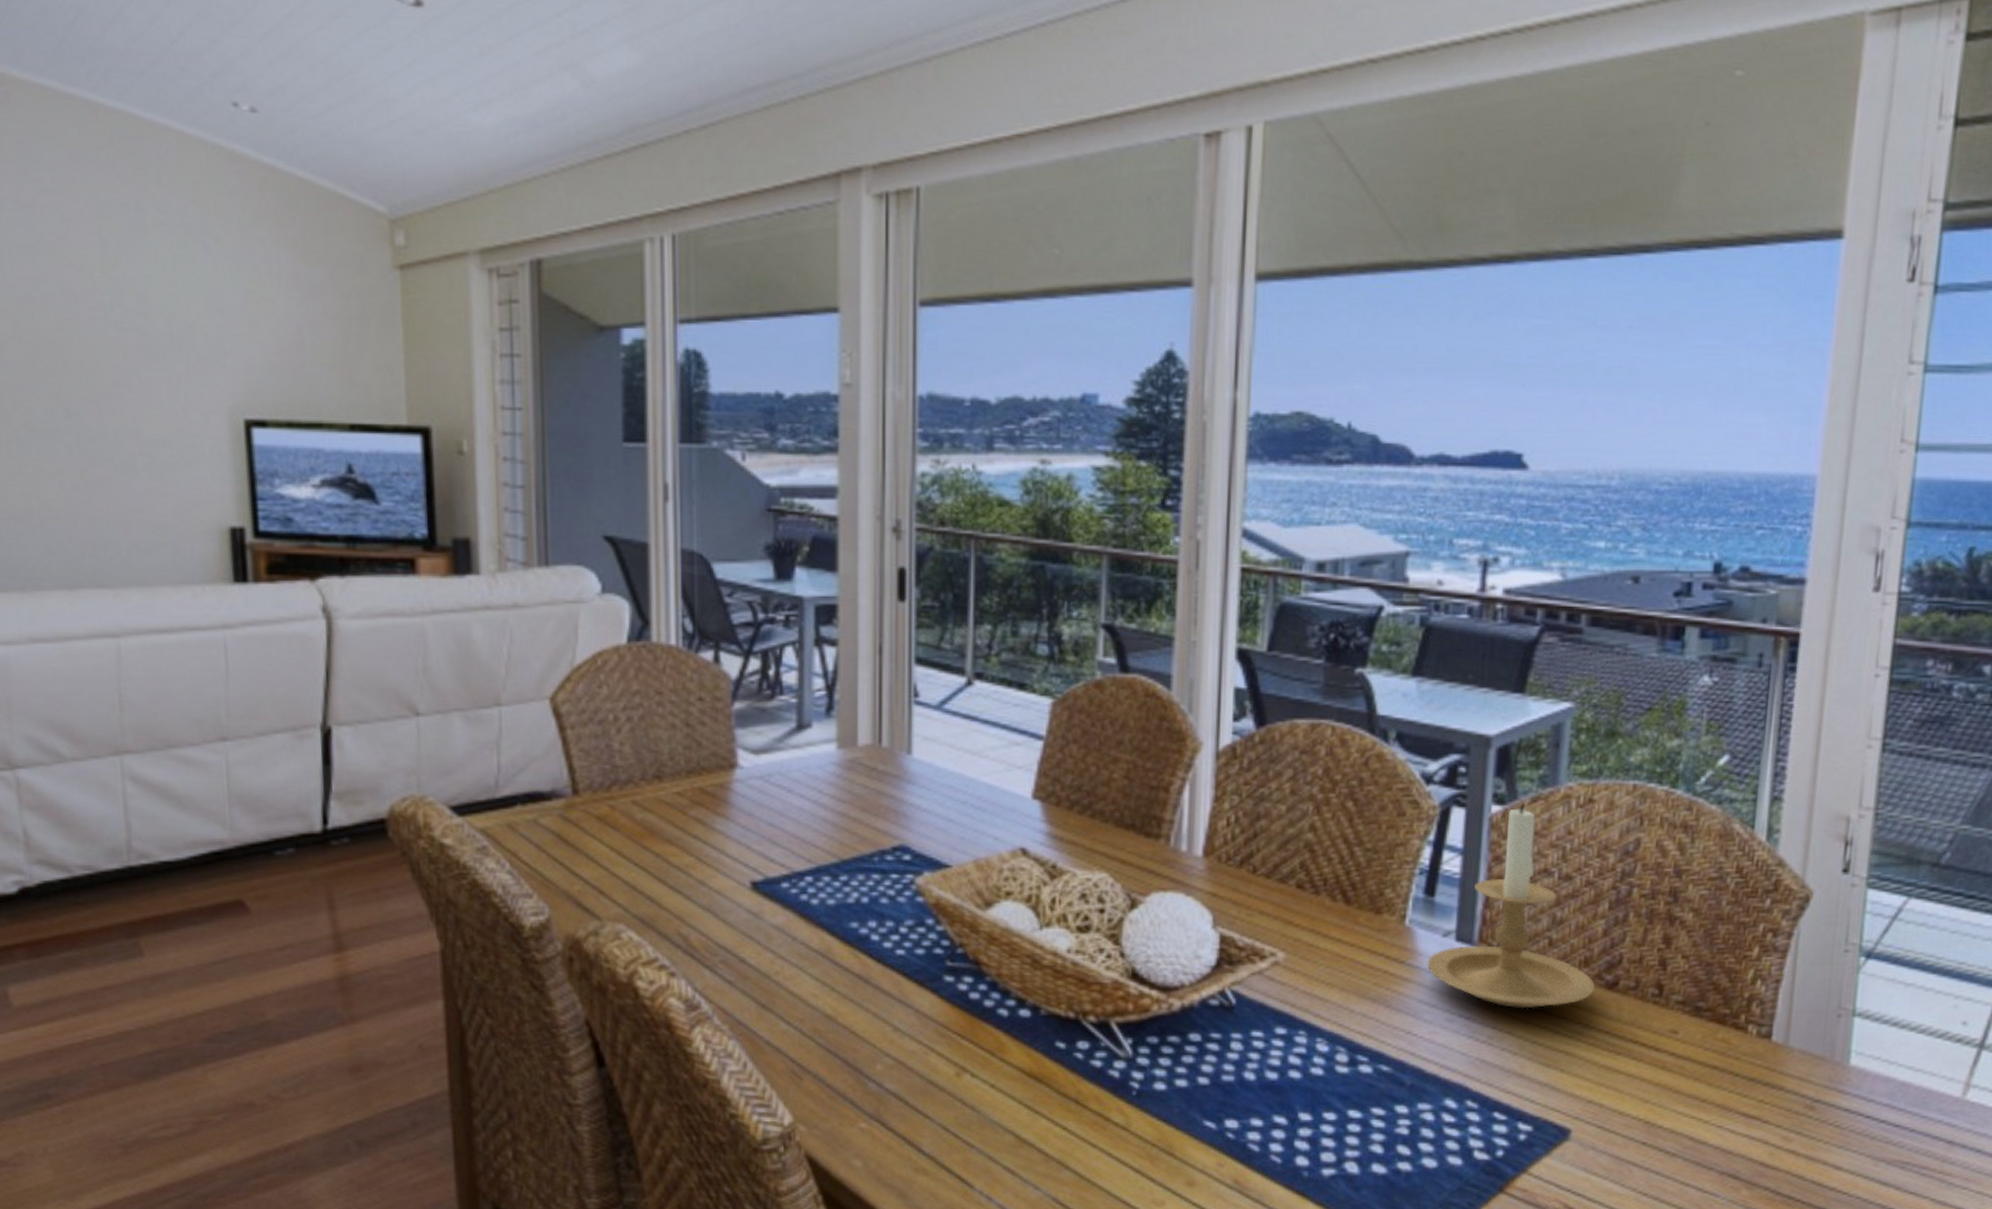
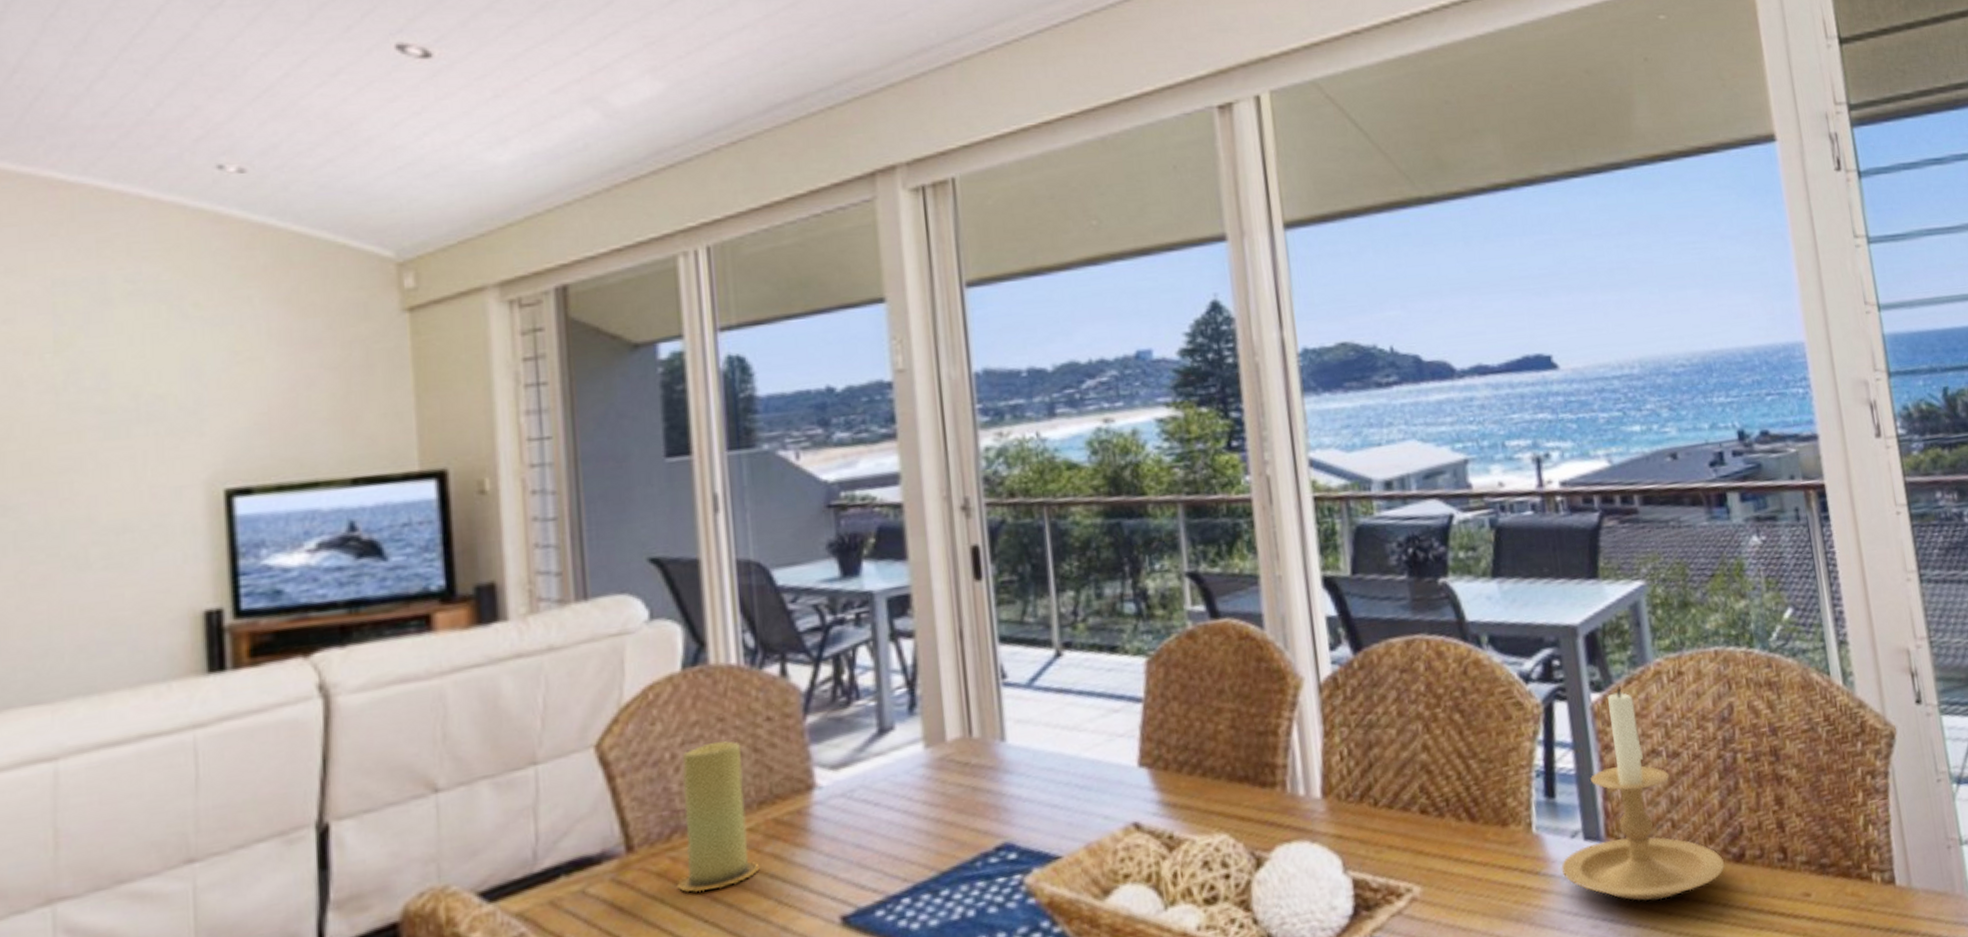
candle: none [613,713,684,840] -> present [676,741,760,893]

